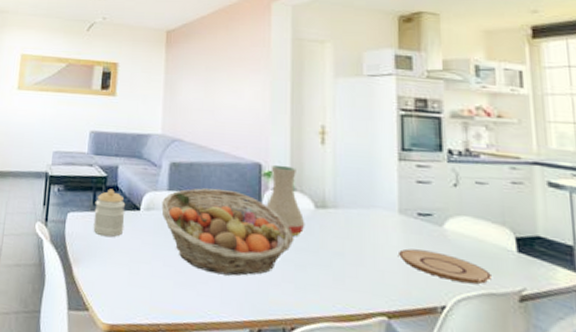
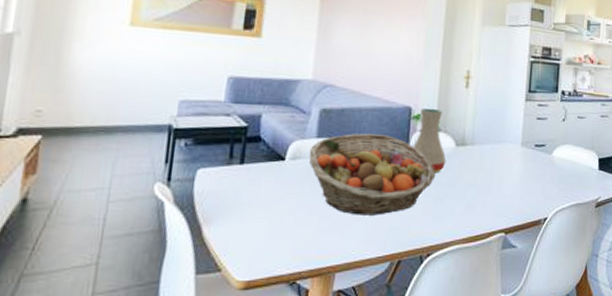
jar: present [93,189,126,237] -> none [229,139,269,192]
plate: present [399,248,491,284] -> none [518,175,580,198]

